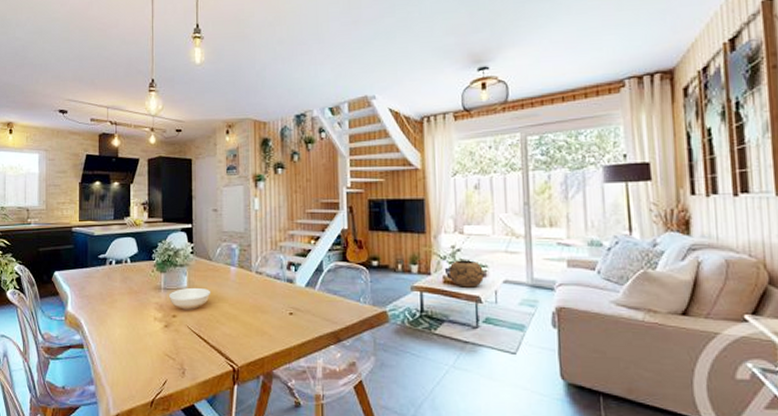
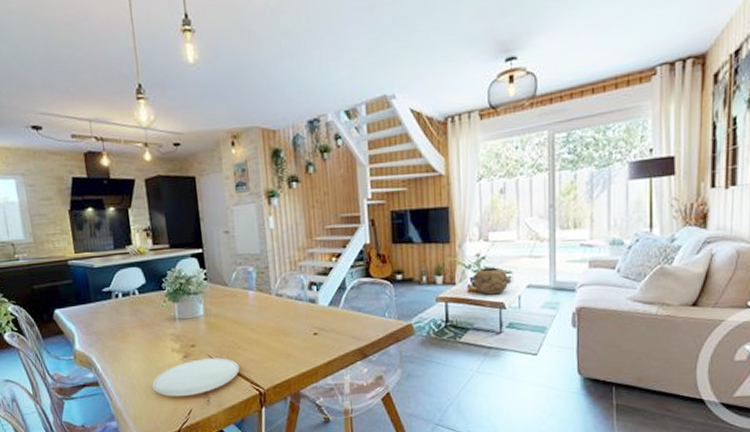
plate: none [132,330,216,367] -> present [152,358,240,397]
bowl: present [168,287,211,311] -> none [184,314,230,340]

